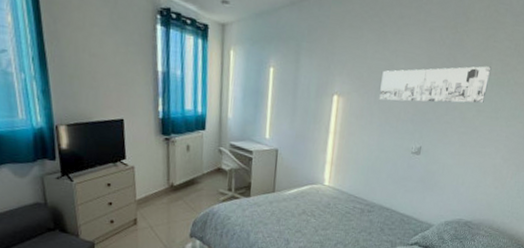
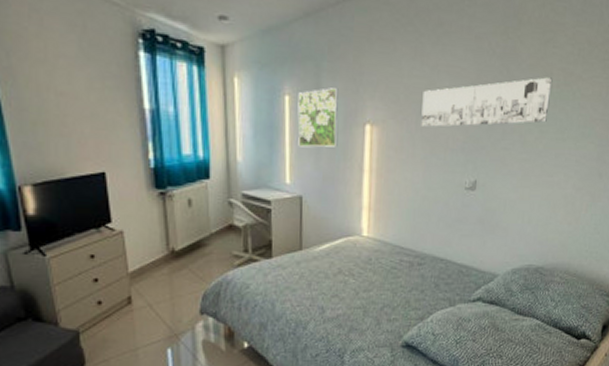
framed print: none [278,63,314,112] -> present [297,88,339,148]

